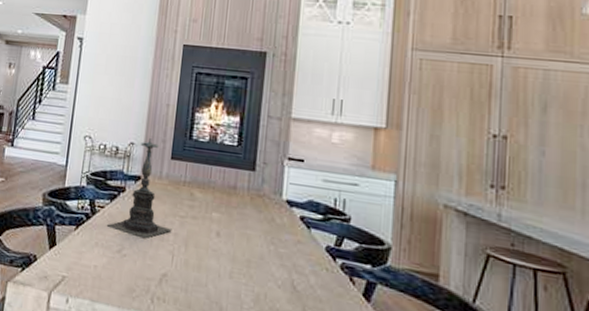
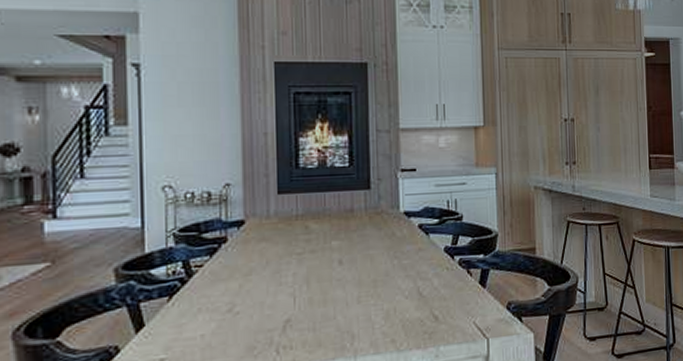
candle holder: present [107,138,172,239] -> none [210,175,290,289]

